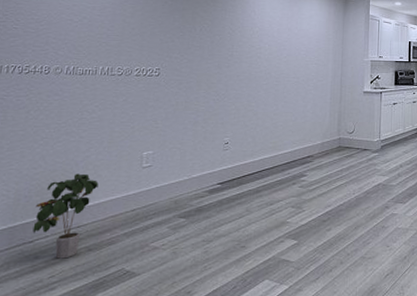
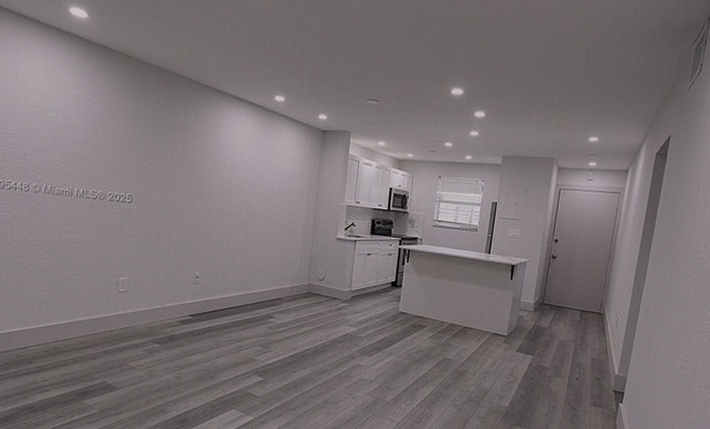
potted plant: present [32,173,99,259] -> none [25,291,80,367]

